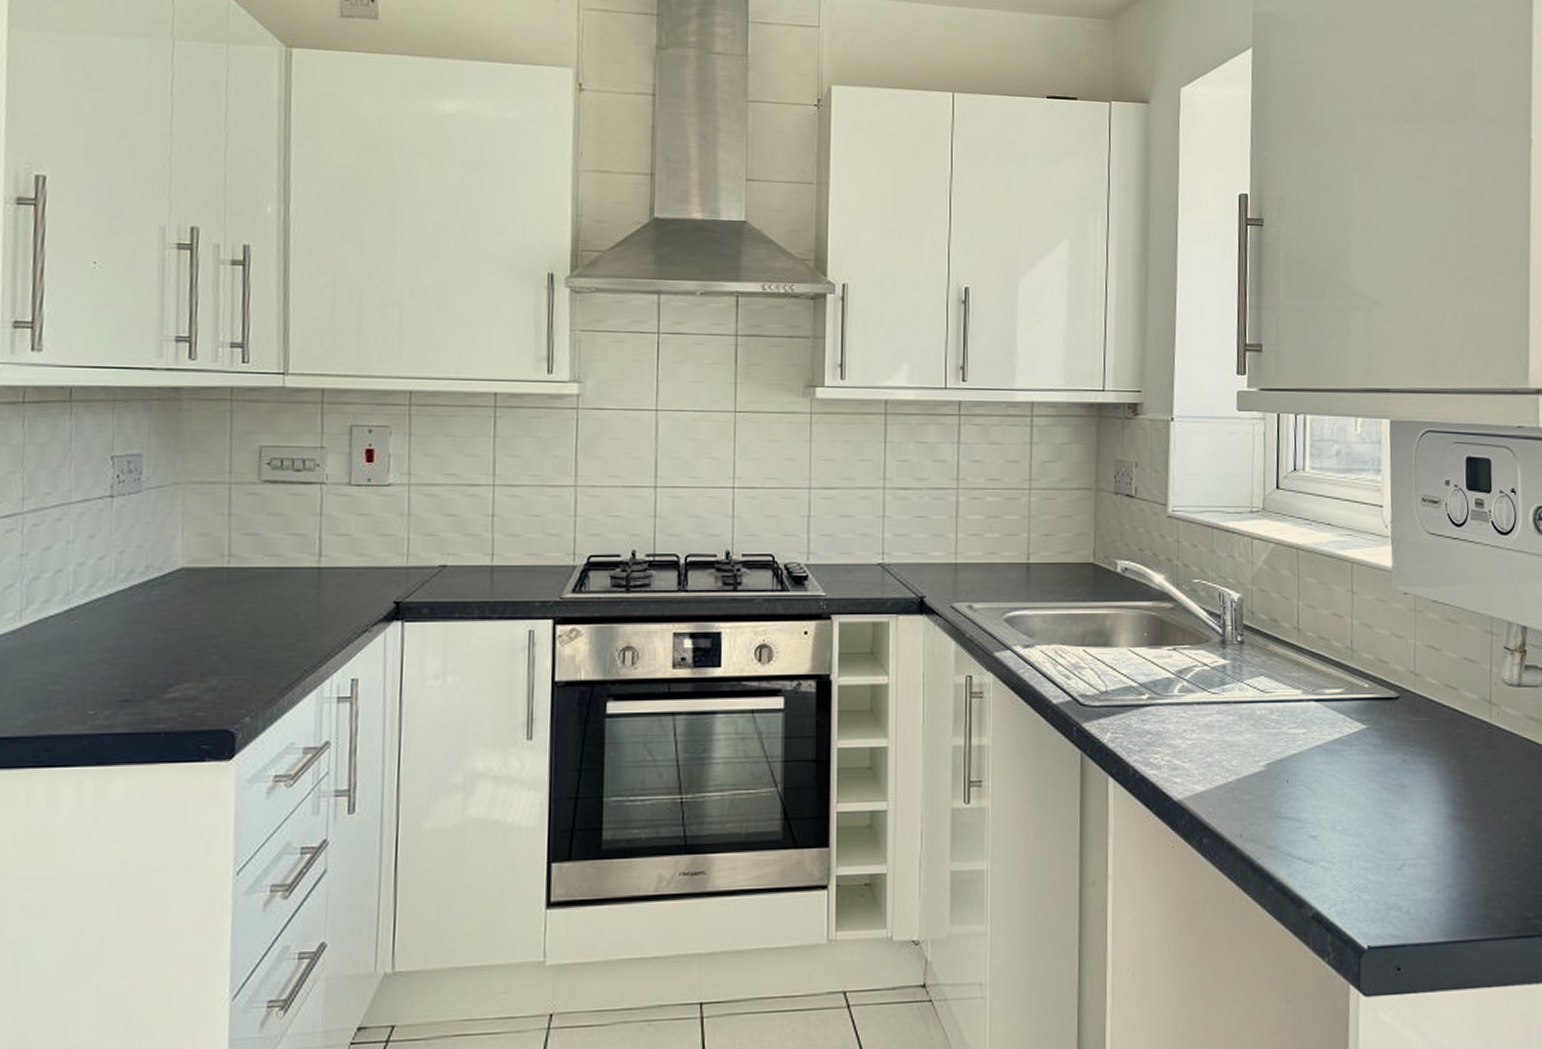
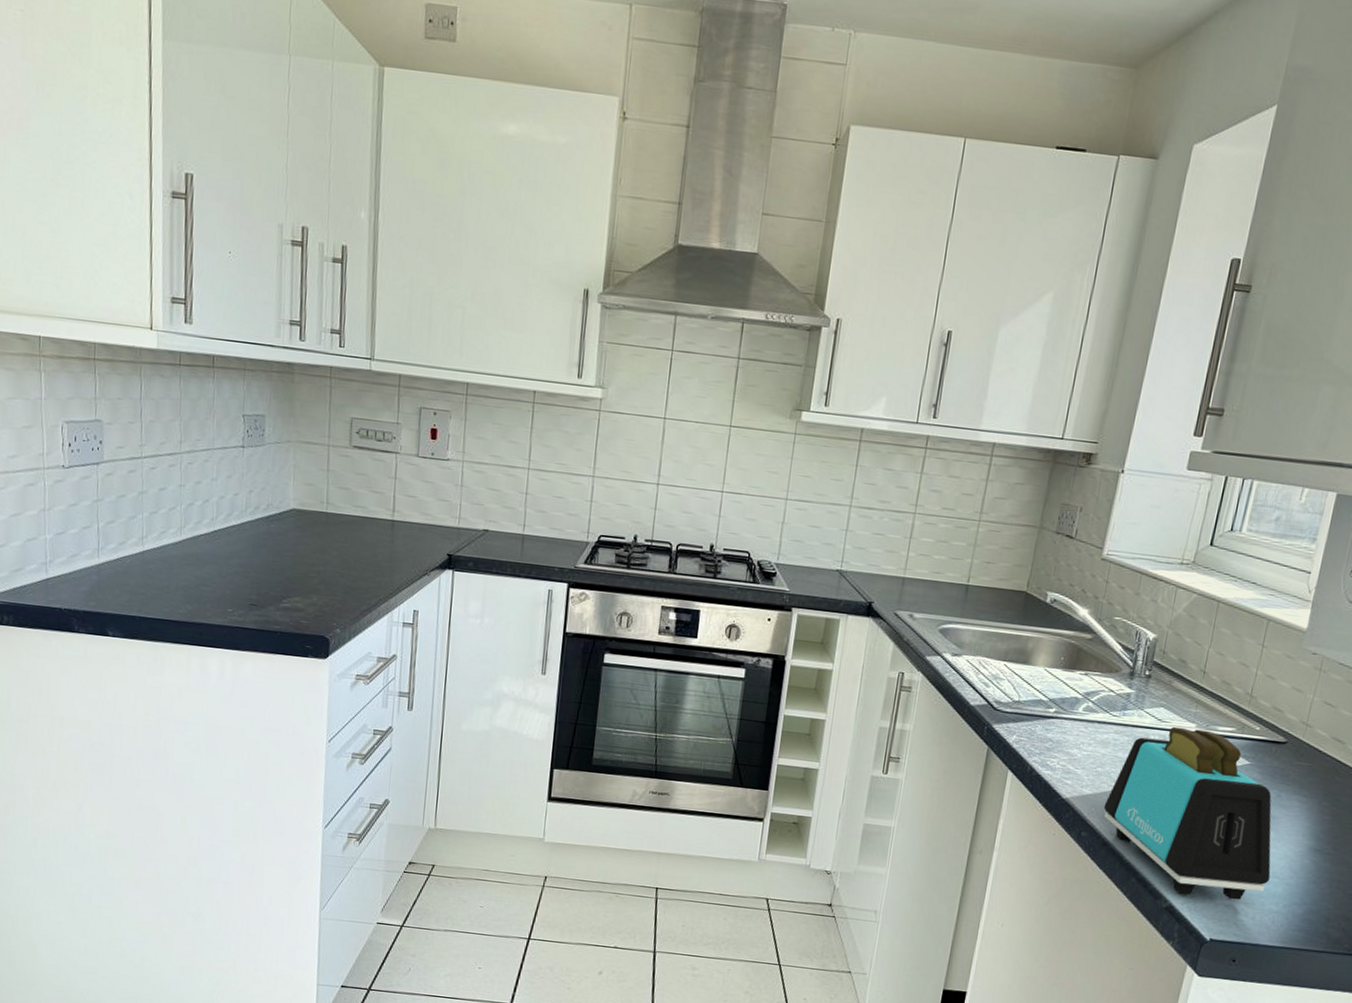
toaster: none [1221,695,1416,897] -> present [1103,726,1272,900]

